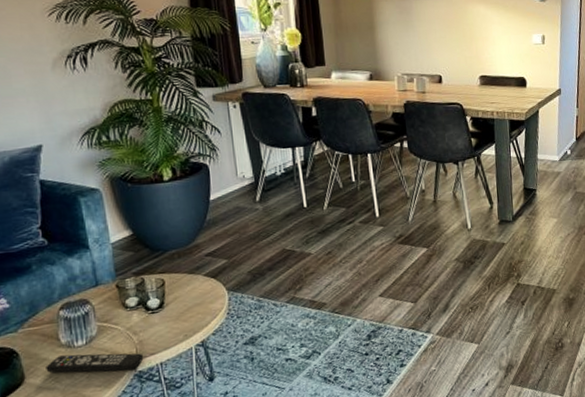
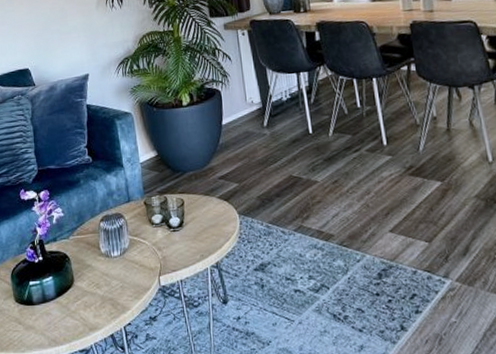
remote control: present [46,353,144,373] -> none [89,263,167,285]

